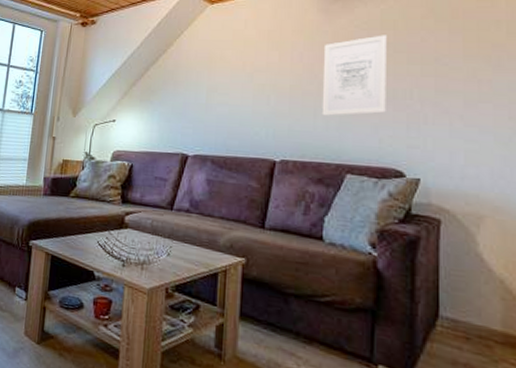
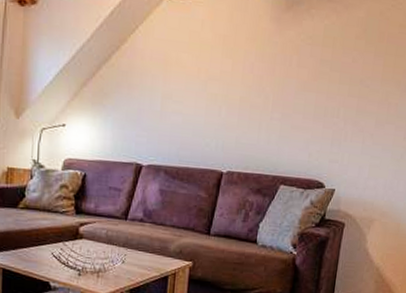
wall art: present [321,35,387,116] -> none [265,51,326,130]

